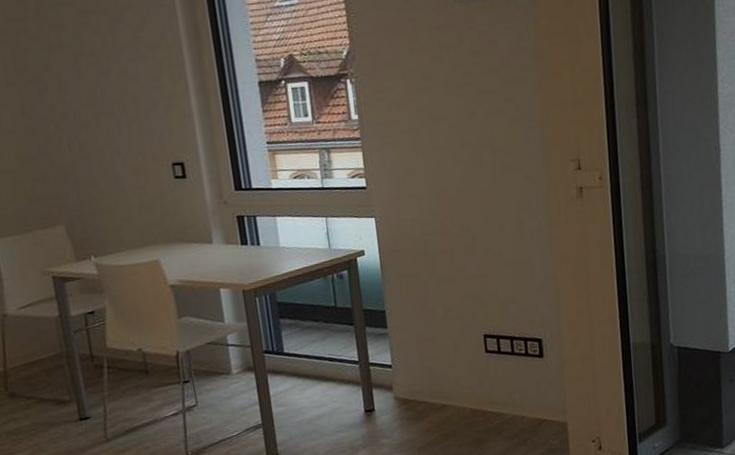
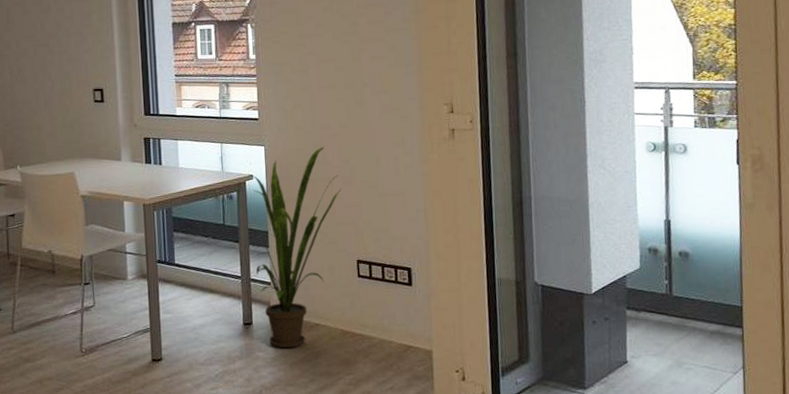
house plant: none [358,214,463,434] -> present [247,146,342,349]

